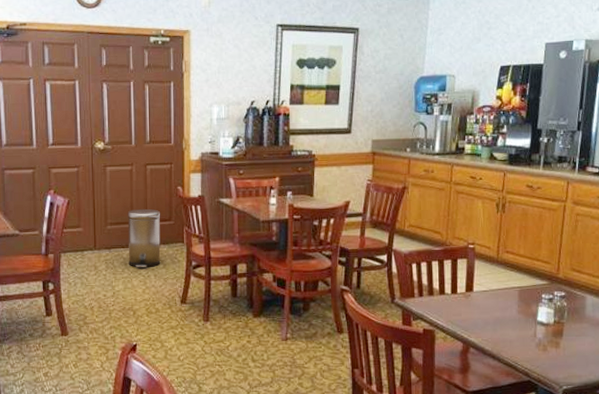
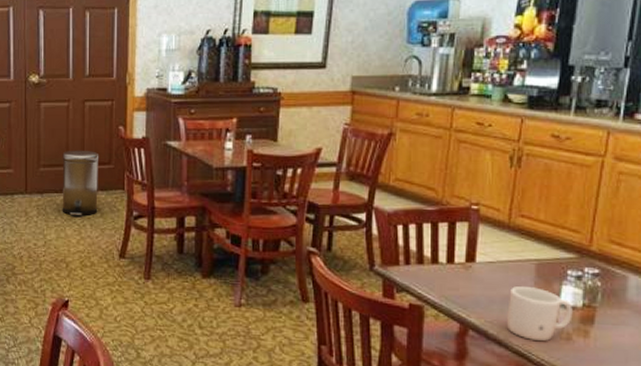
mug: none [498,309,547,353] -> present [507,285,573,341]

